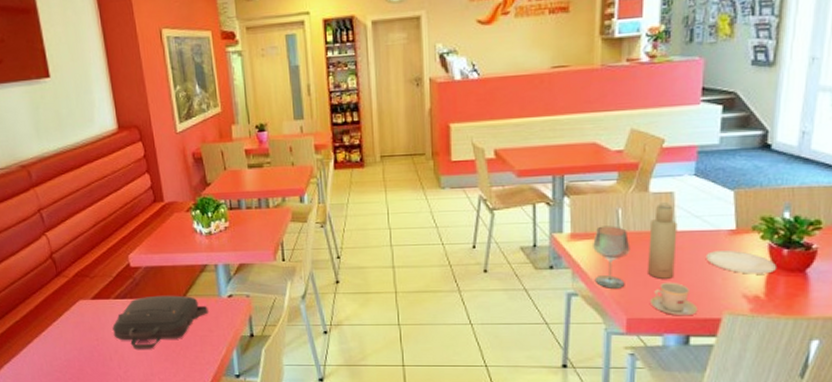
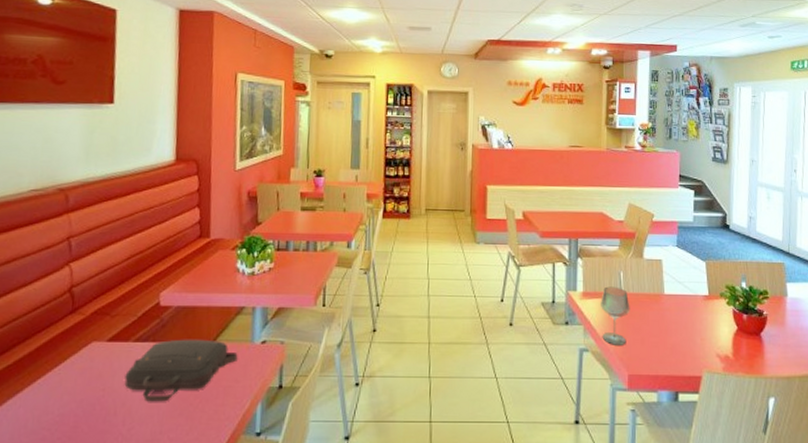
bottle: present [648,203,678,279] -> none [644,269,666,338]
teacup: present [649,282,699,316] -> none [646,340,684,374]
plate: present [705,251,778,274] -> none [687,314,740,336]

